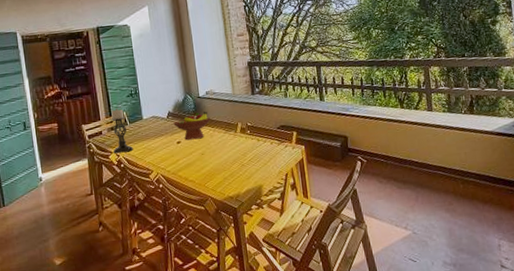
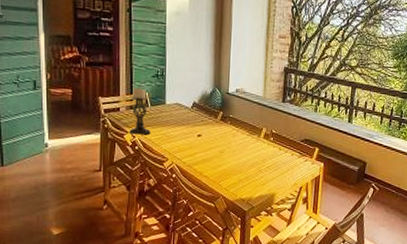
fruit bowl: present [173,111,210,141] -> none [197,108,236,136]

